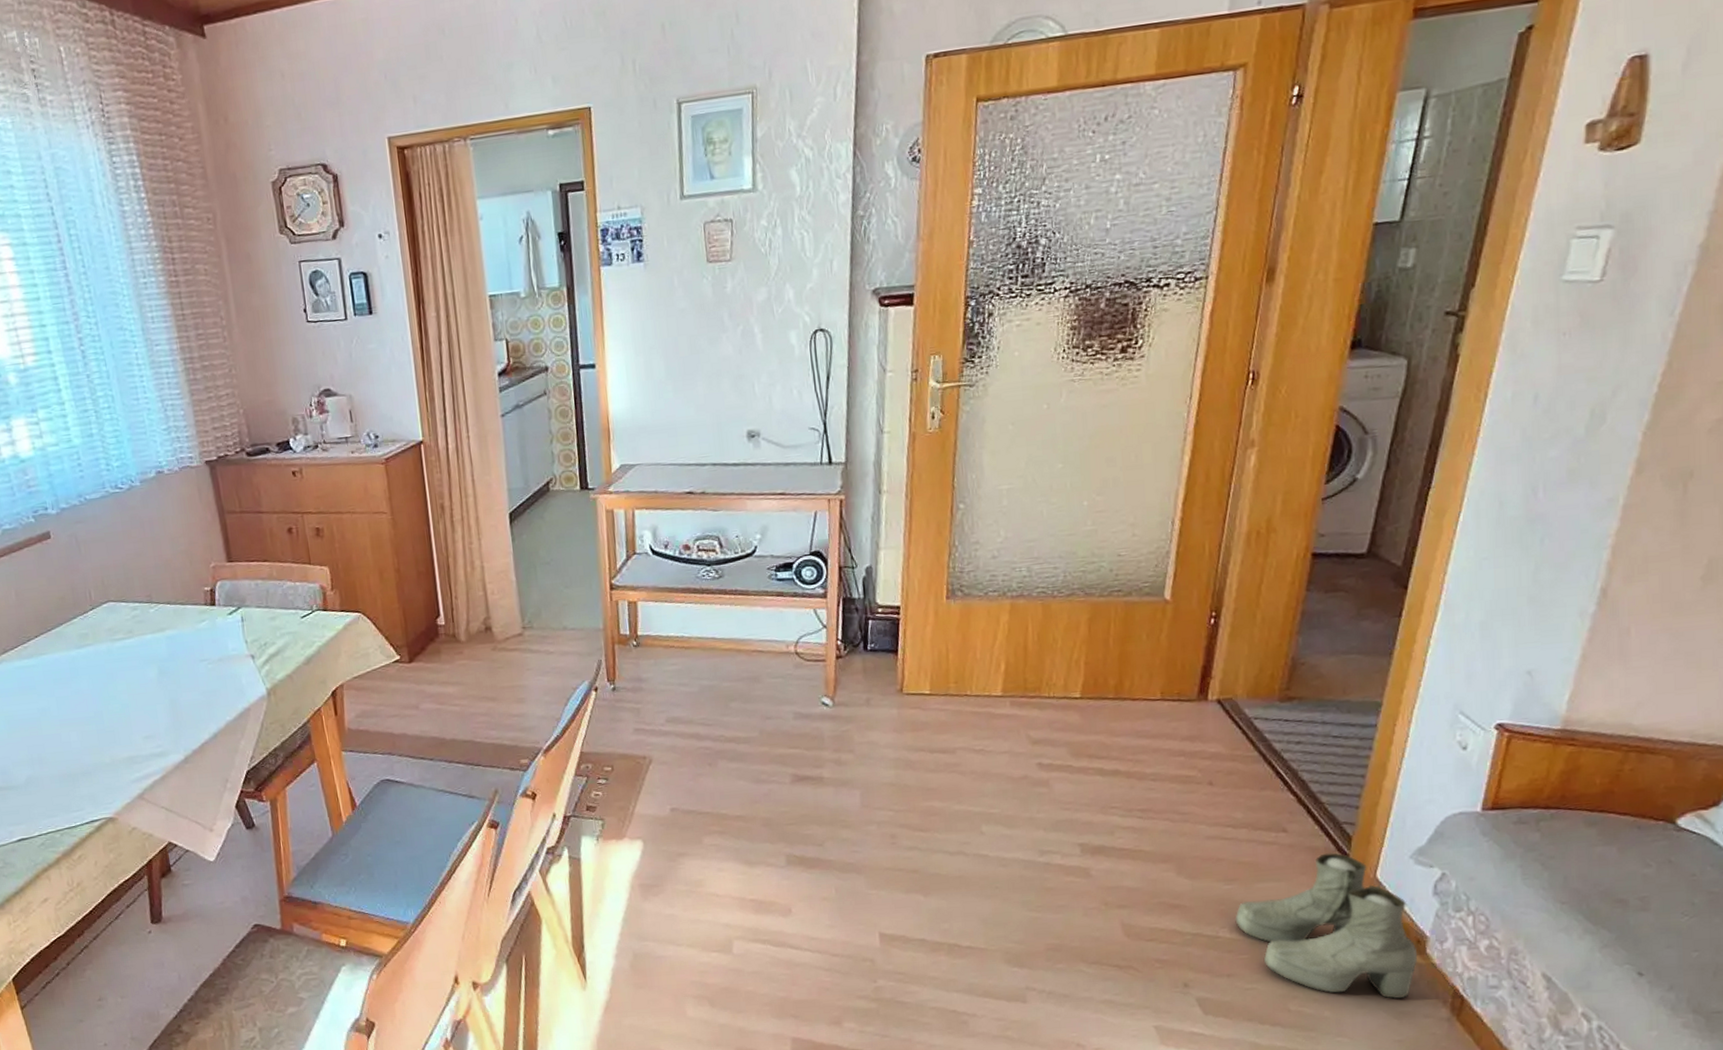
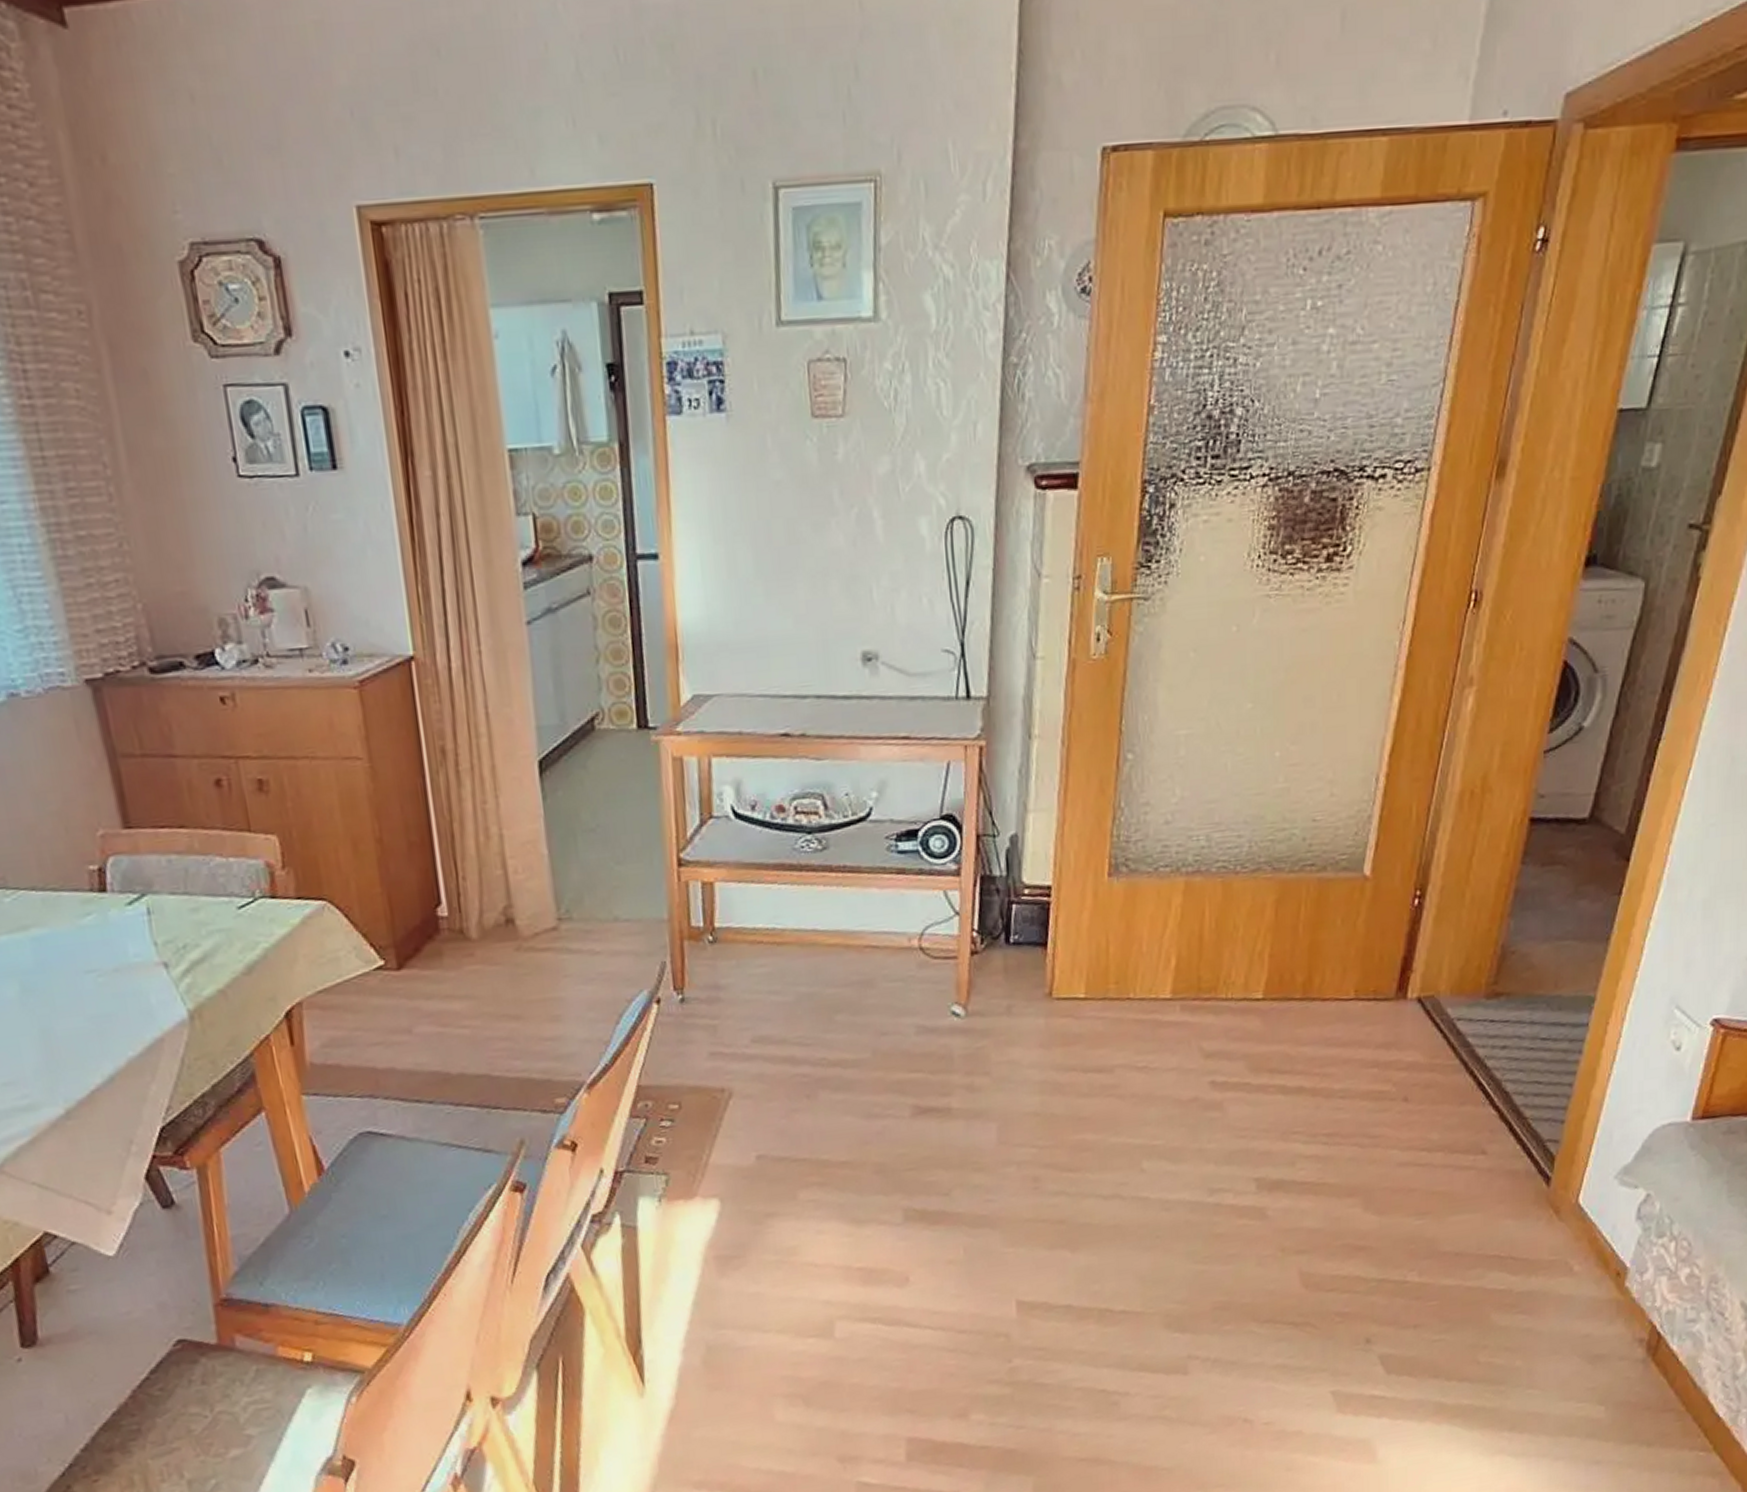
boots: present [1235,853,1418,1000] -> none [1425,1176,1617,1342]

